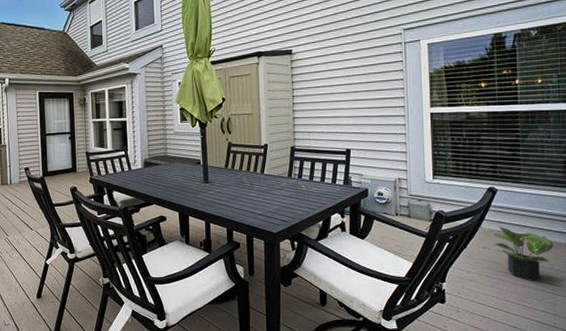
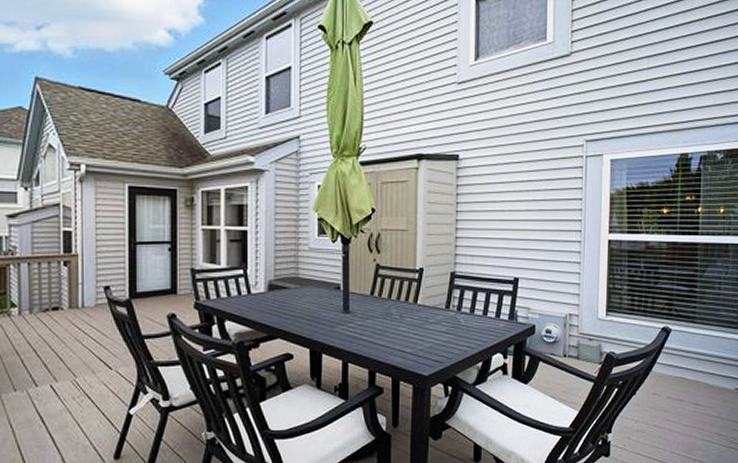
potted plant: present [494,226,554,281] -> none [664,370,723,431]

